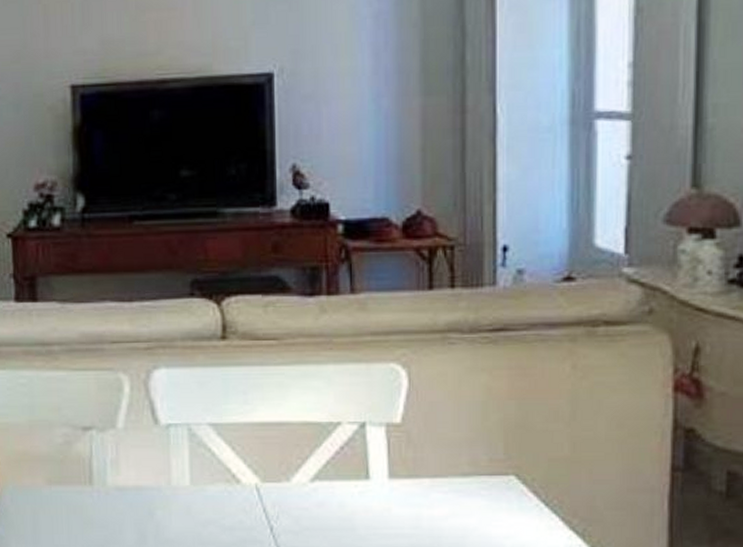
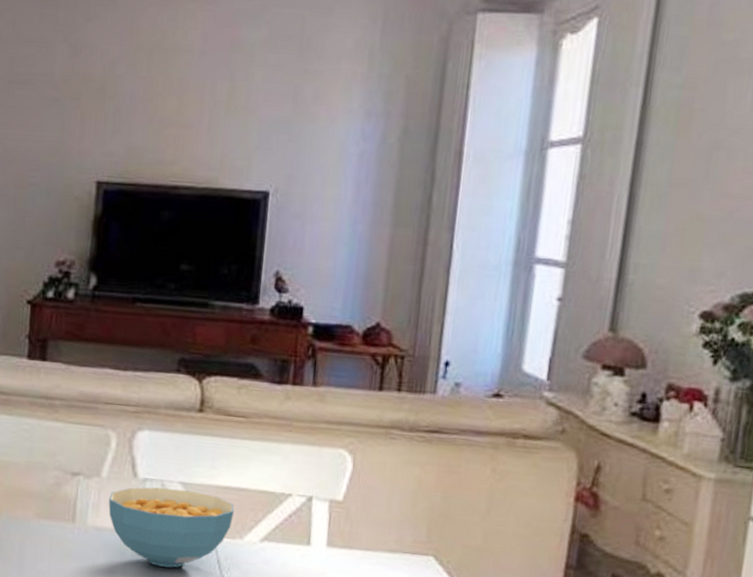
cereal bowl: none [128,432,276,524] -> present [108,487,234,568]

